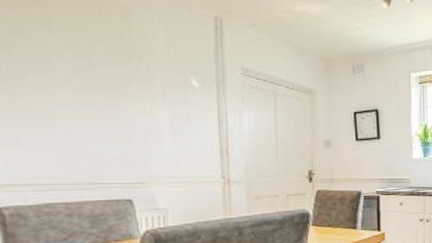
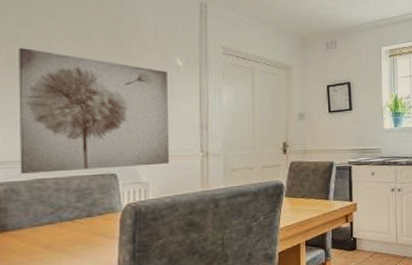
wall art: none [12,61,189,198] -> present [18,48,170,174]

